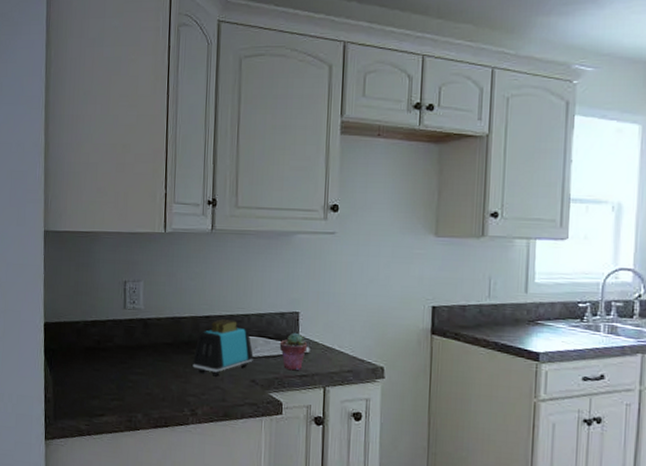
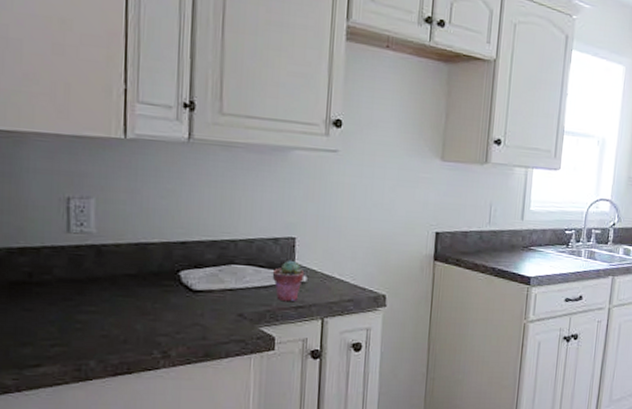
toaster: present [192,319,254,377] -> none [164,245,241,312]

